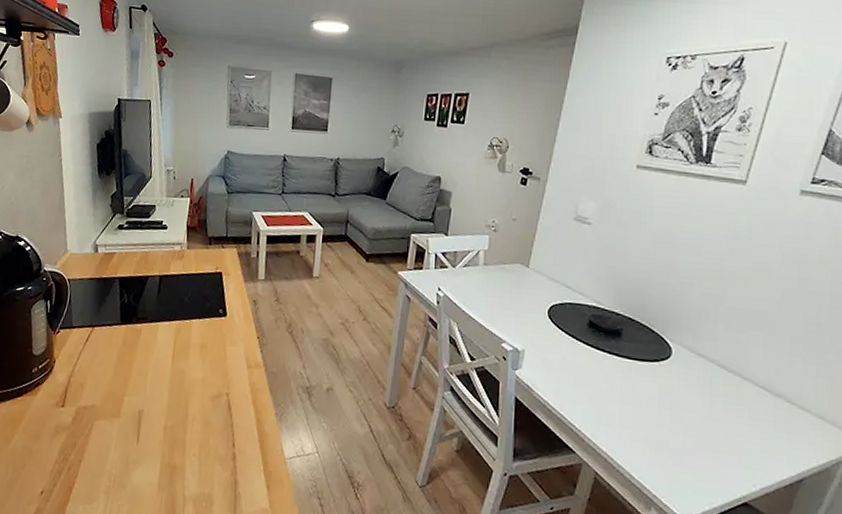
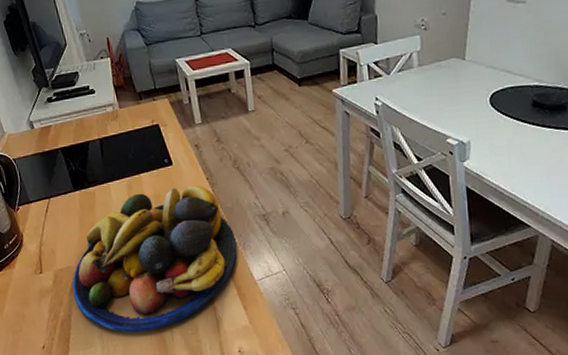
fruit bowl: none [90,339,274,495] -> present [72,185,237,332]

